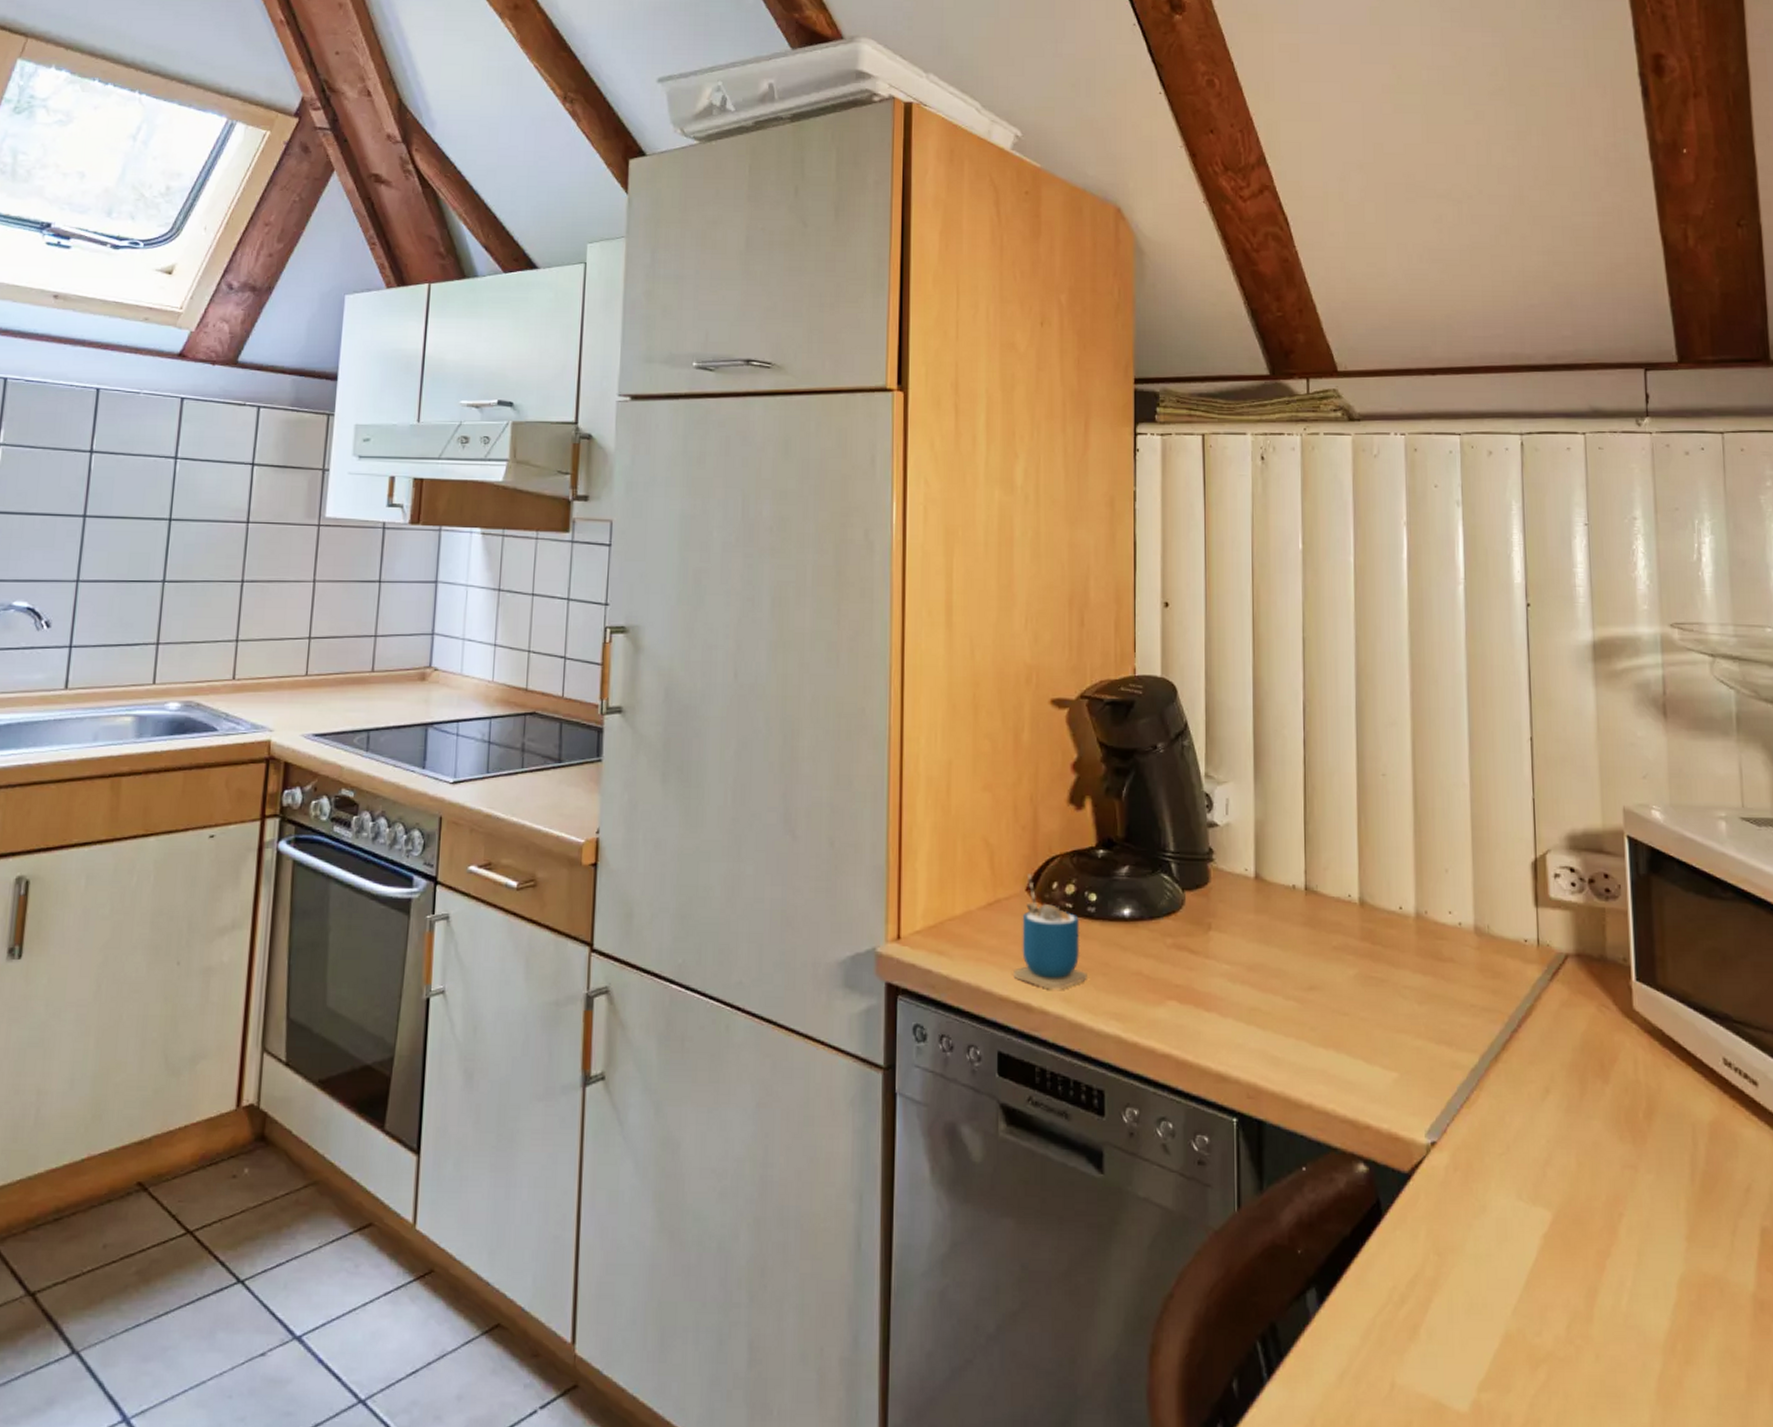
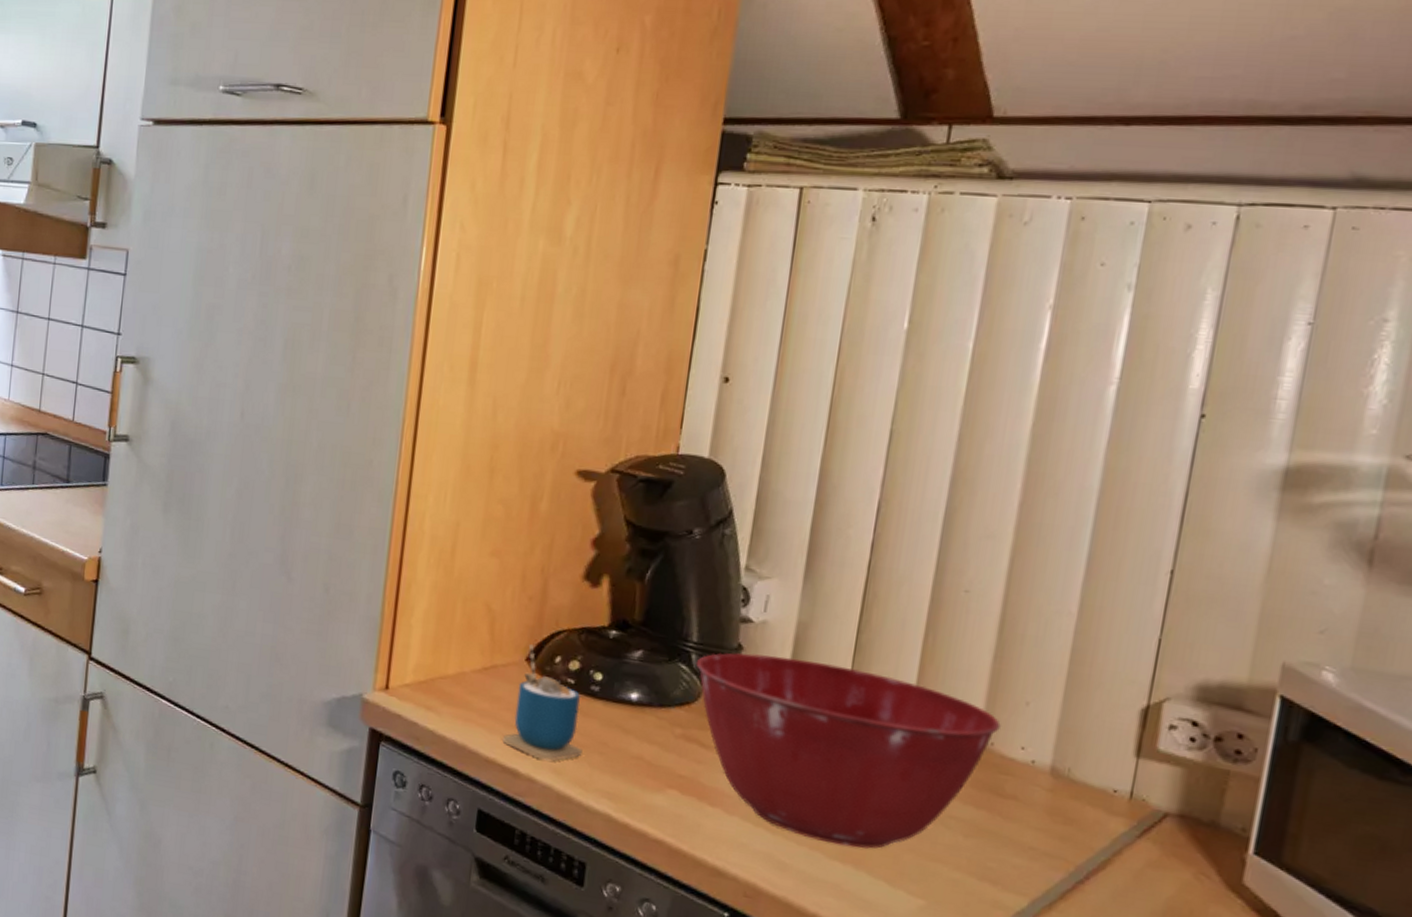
mixing bowl: none [1175,855,1430,1031] -> present [695,652,1001,849]

